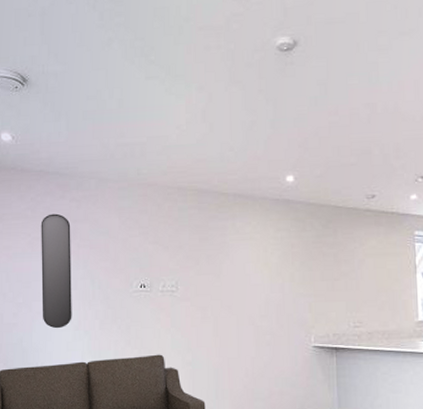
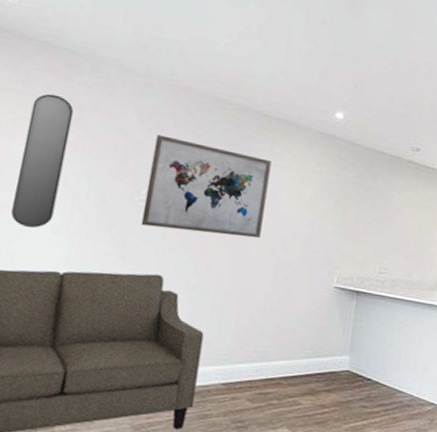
wall art: none [136,231,238,314] -> present [141,134,272,239]

